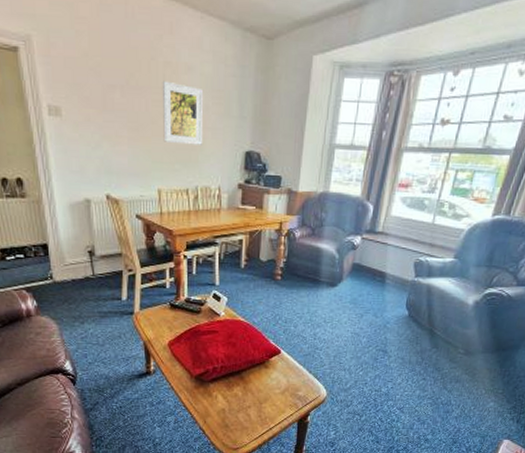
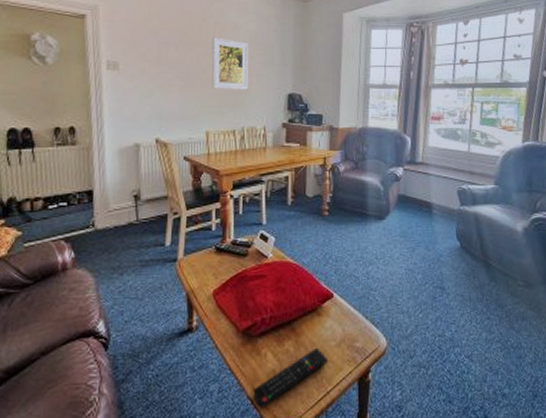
remote control: none [204,393,272,437] -> present [253,347,328,408]

